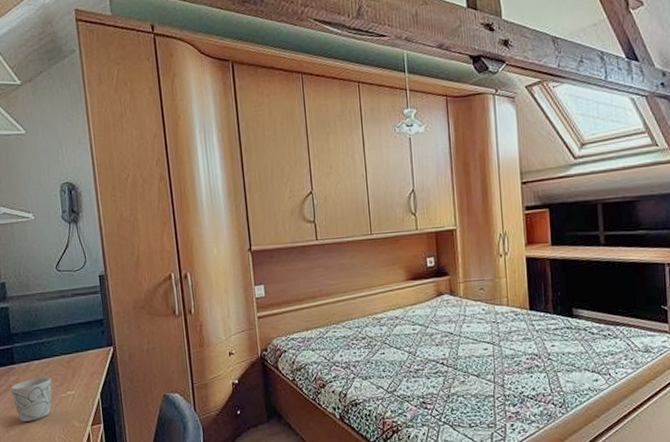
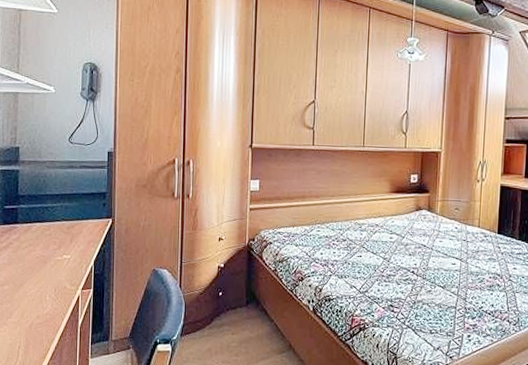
mug: present [11,377,52,422] -> none [11,239,50,279]

